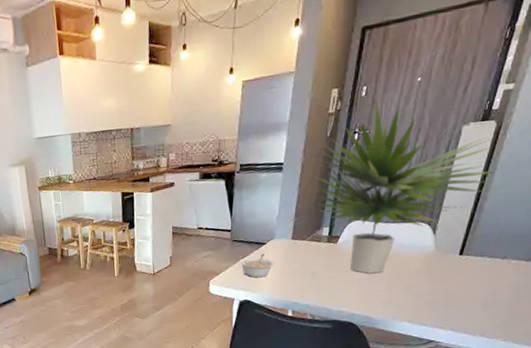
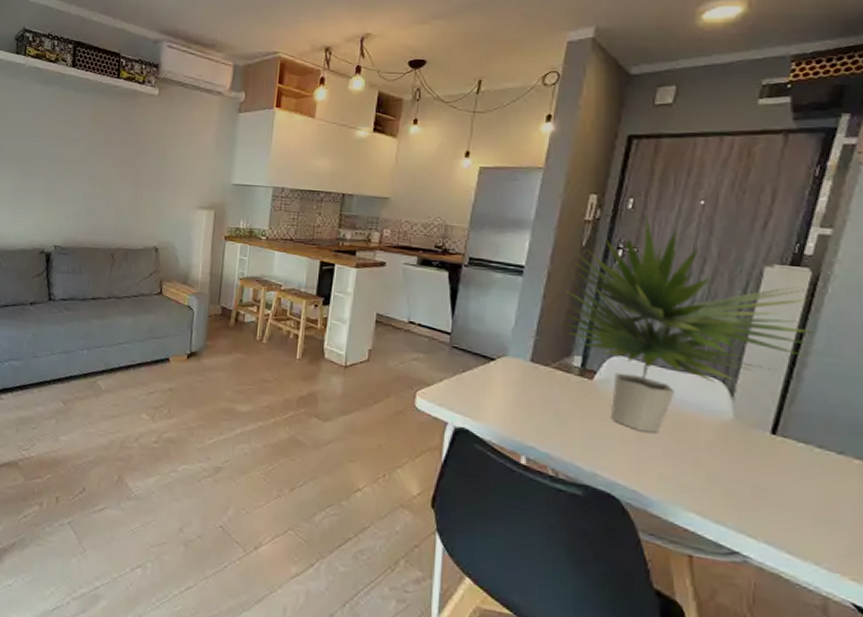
legume: present [239,253,275,278] -> none [458,371,507,403]

